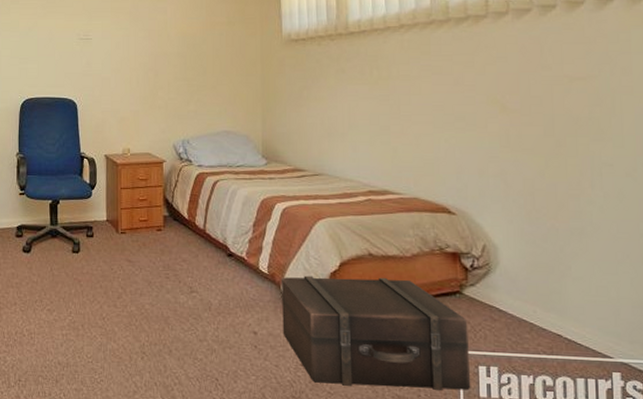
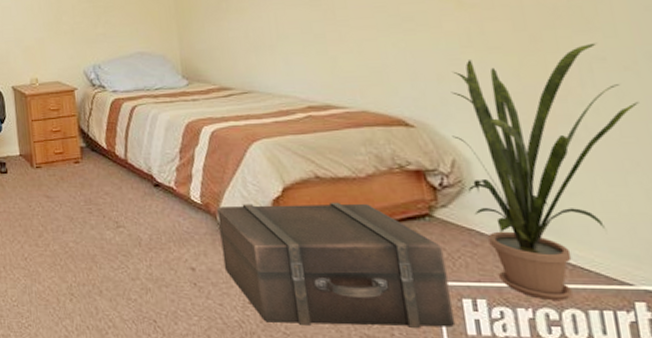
house plant: none [485,151,634,369] -> present [451,42,639,300]

